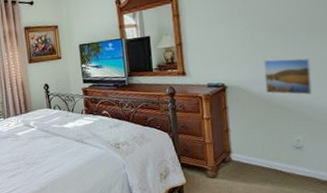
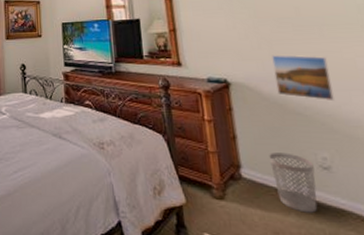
wastebasket: none [254,138,290,182] -> present [269,153,318,213]

